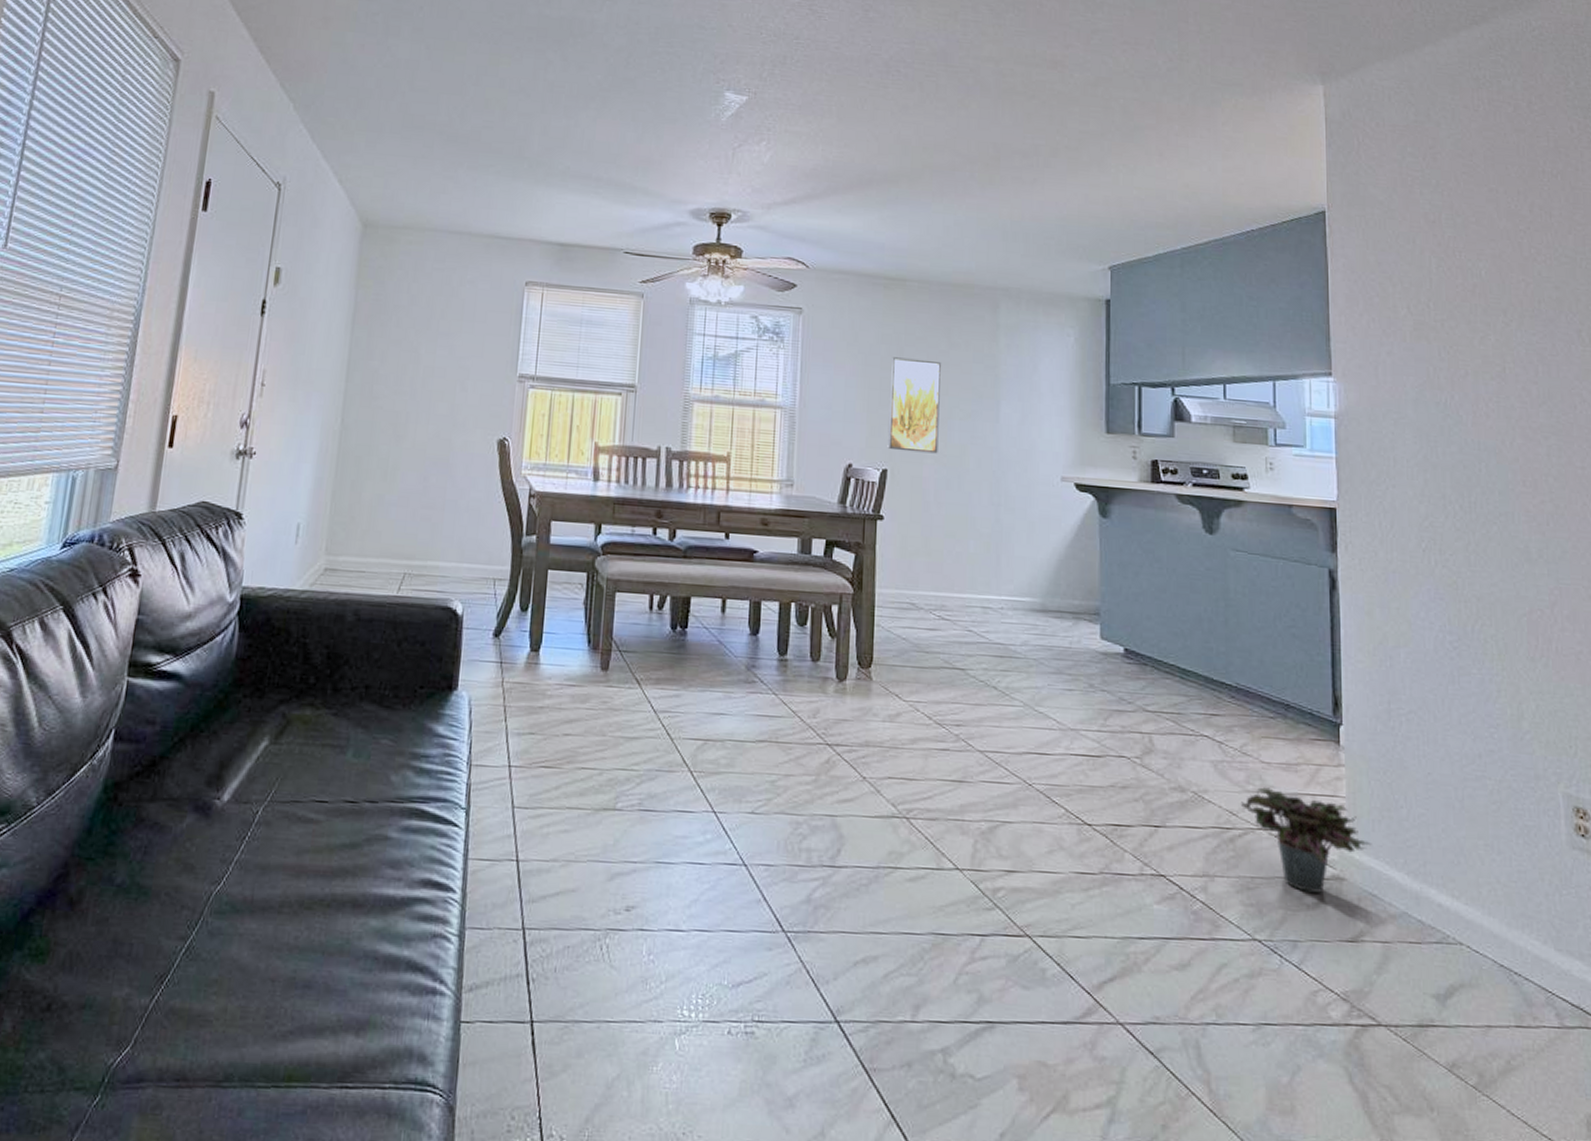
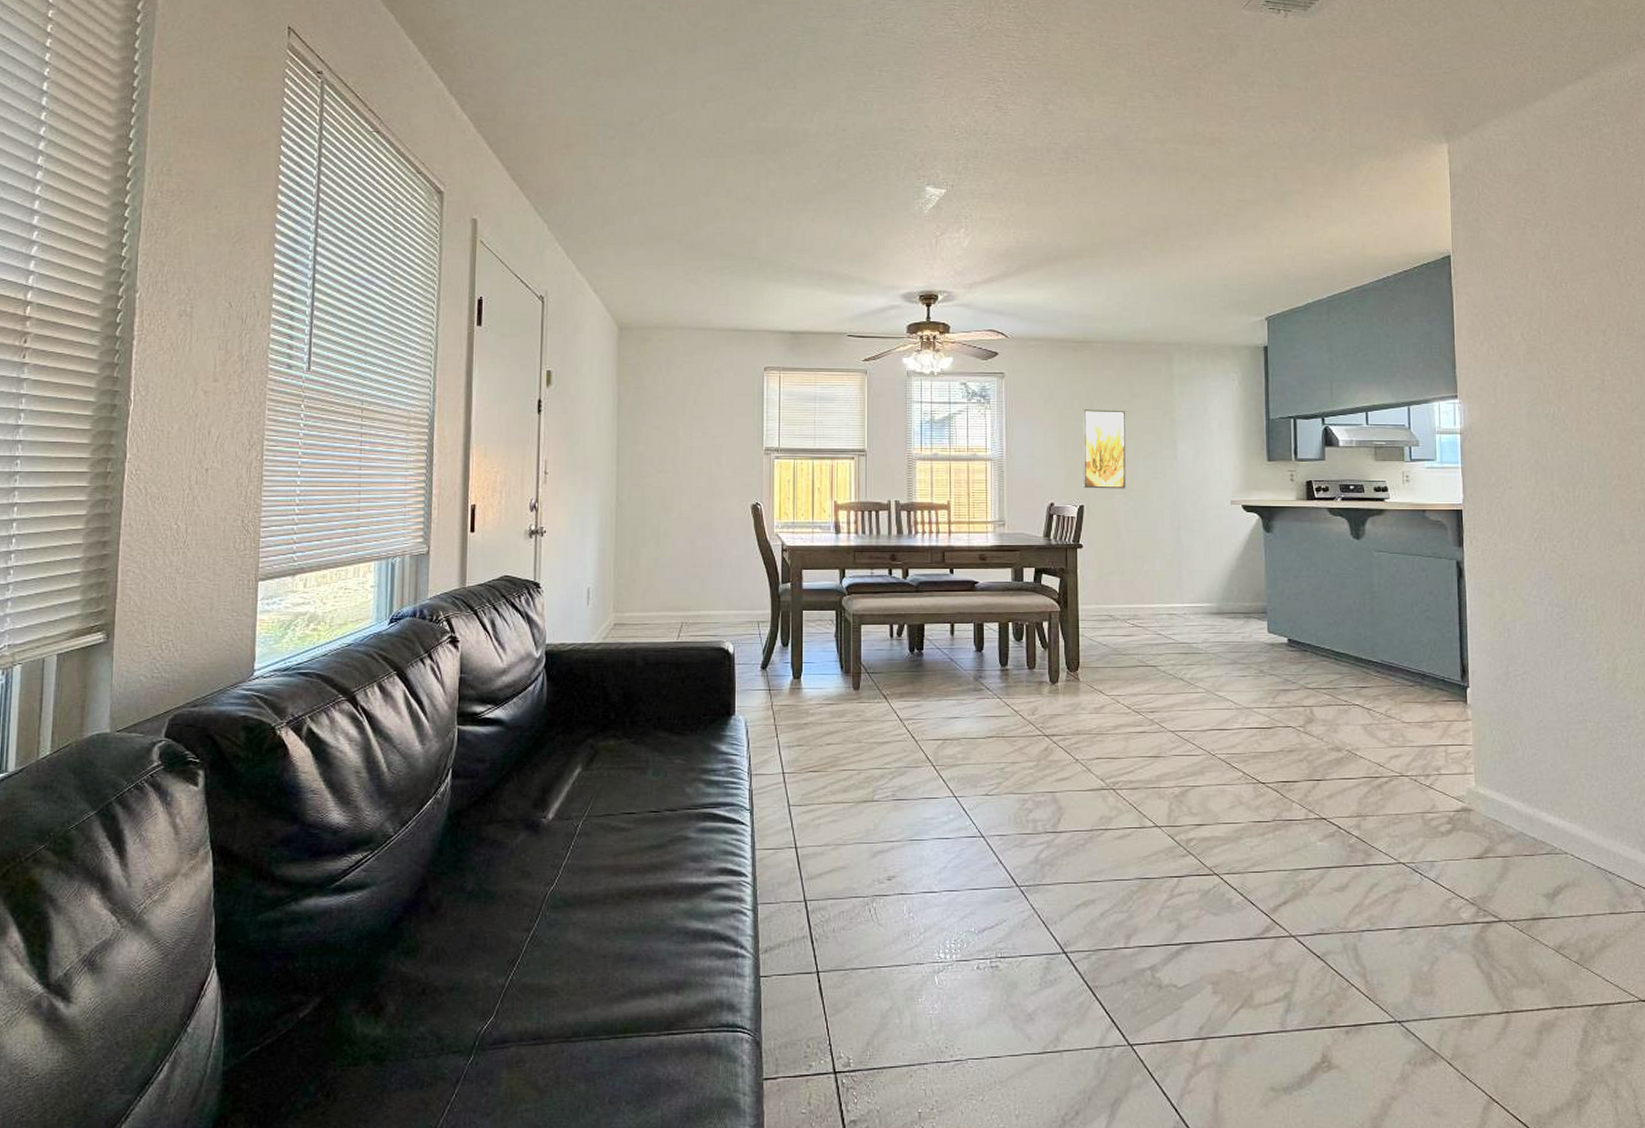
potted plant: present [1241,787,1372,894] -> none [1387,742,1494,824]

